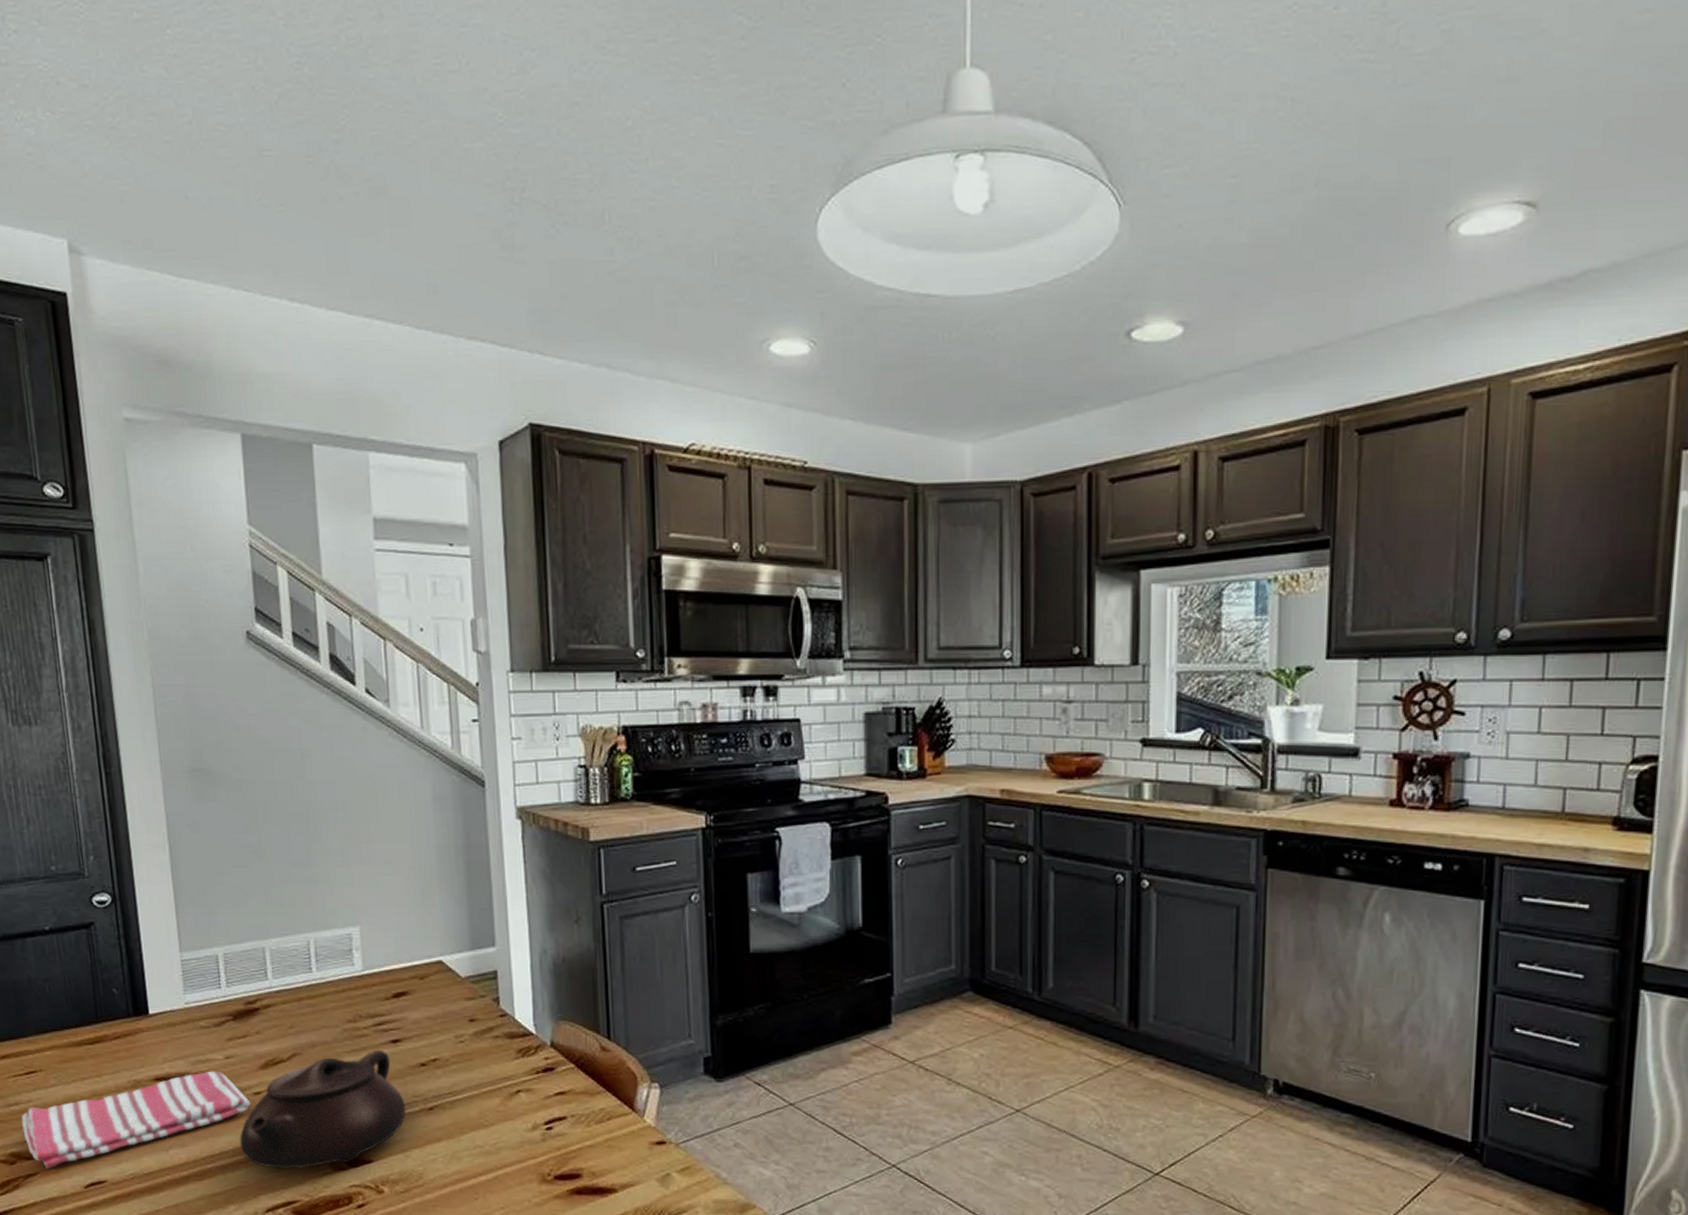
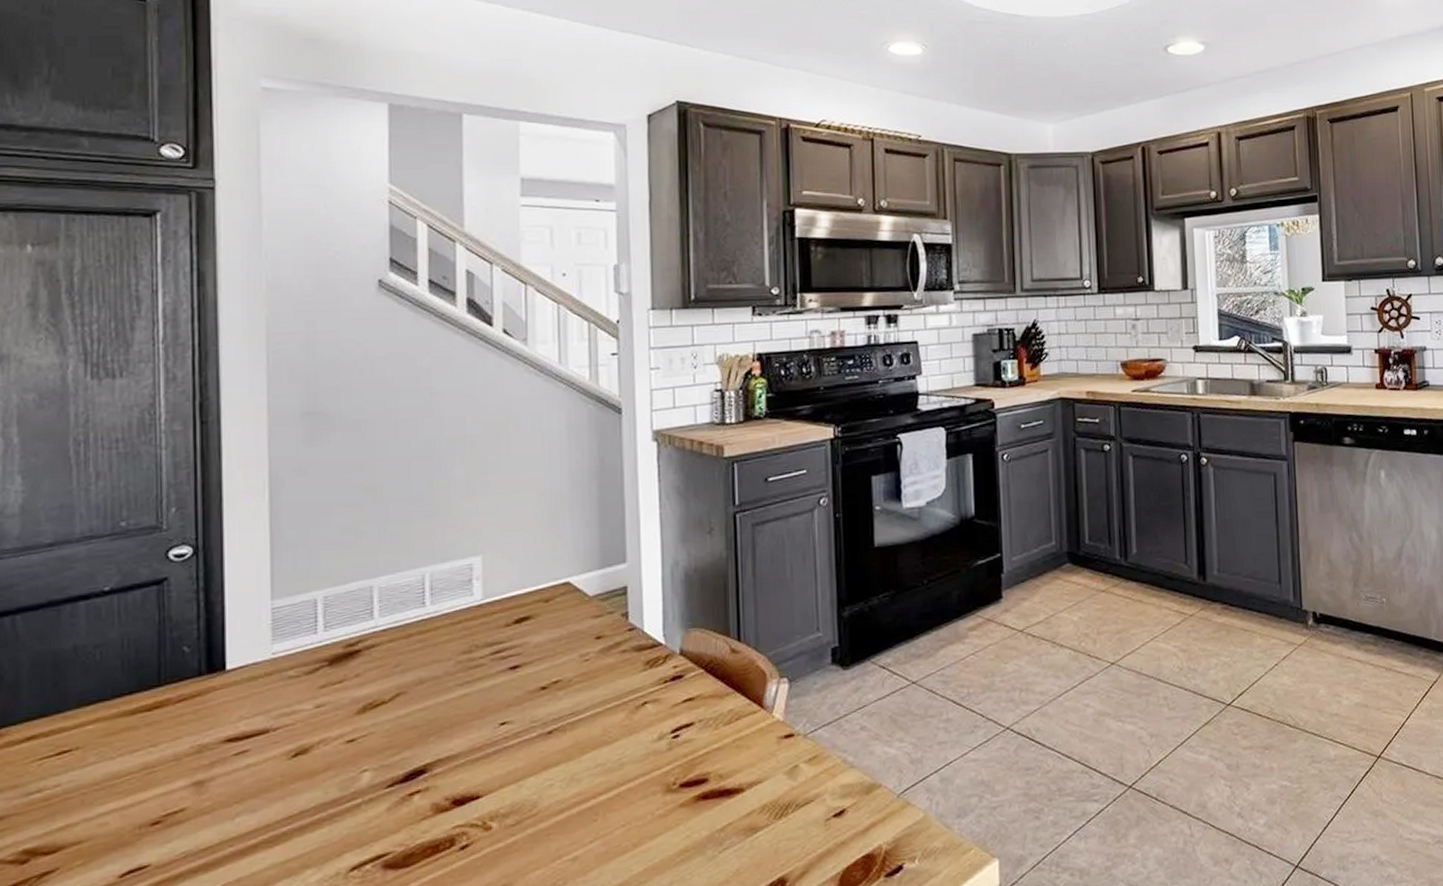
dish towel: present [21,1071,251,1169] -> none [42,722,342,863]
teapot: present [239,1049,407,1169] -> none [325,678,523,821]

